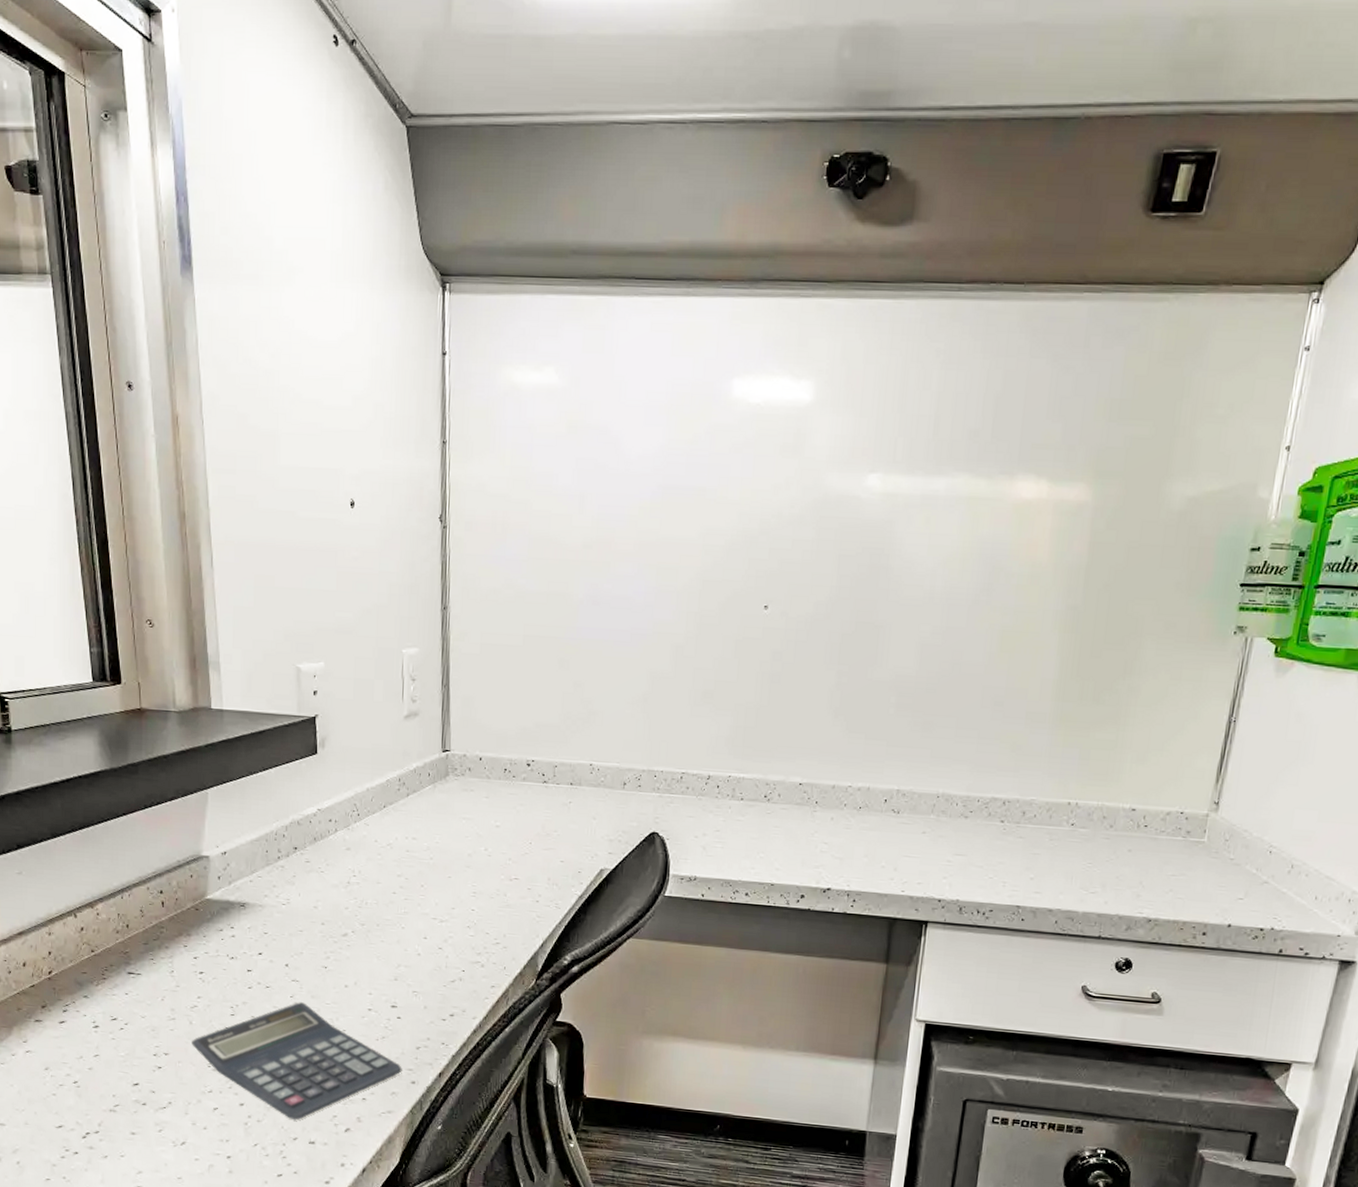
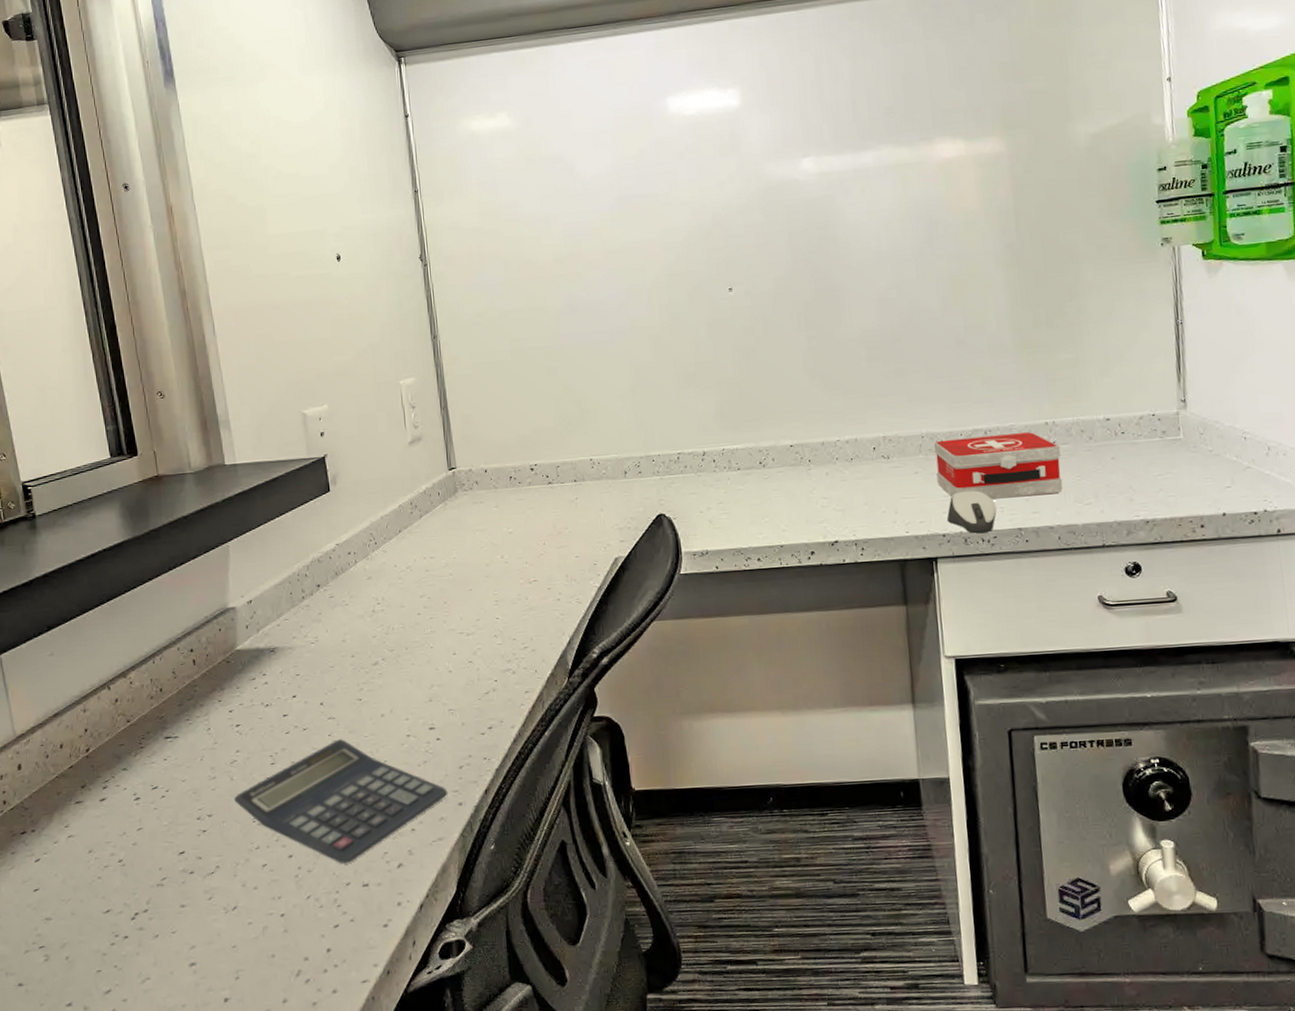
first aid kit: none [943,803,1078,876] -> present [934,432,1063,500]
computer mouse: none [946,859,999,905] -> present [947,490,997,534]

